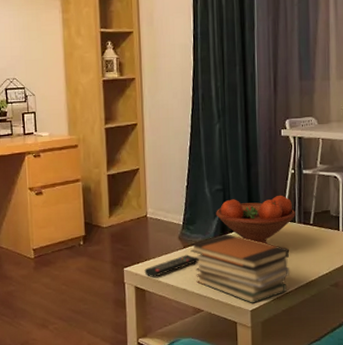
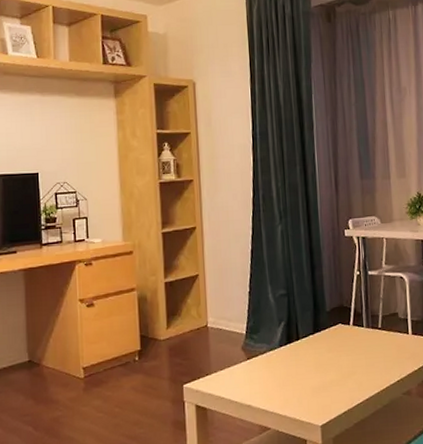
remote control: present [144,254,200,277] -> none [205,366,265,394]
book stack: present [190,234,290,303] -> none [254,342,360,418]
fruit bowl: present [216,195,296,244] -> none [280,298,363,352]

